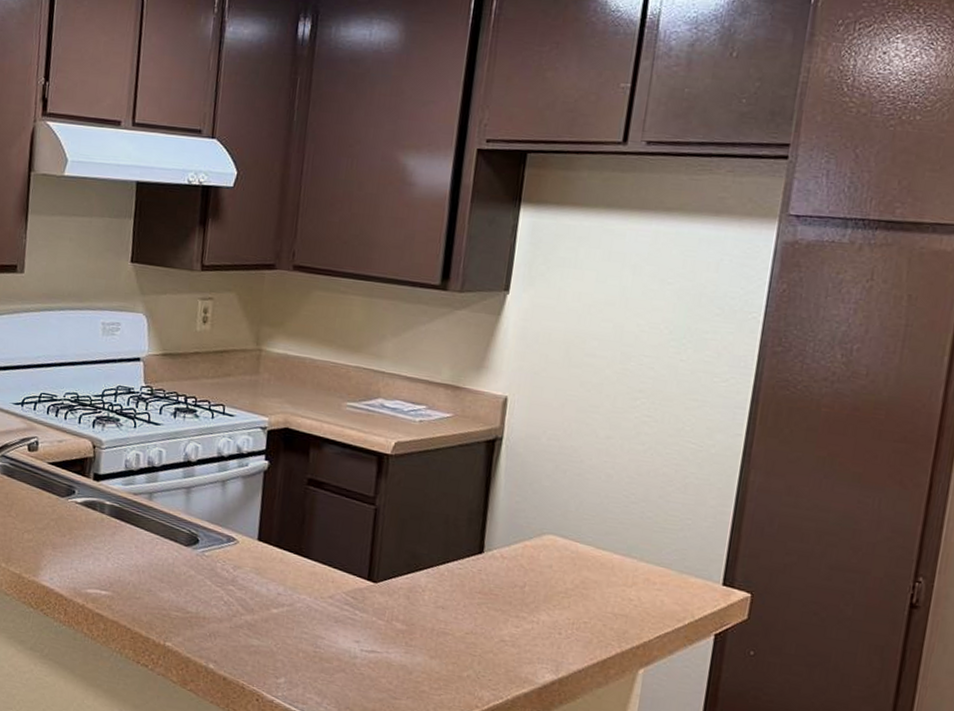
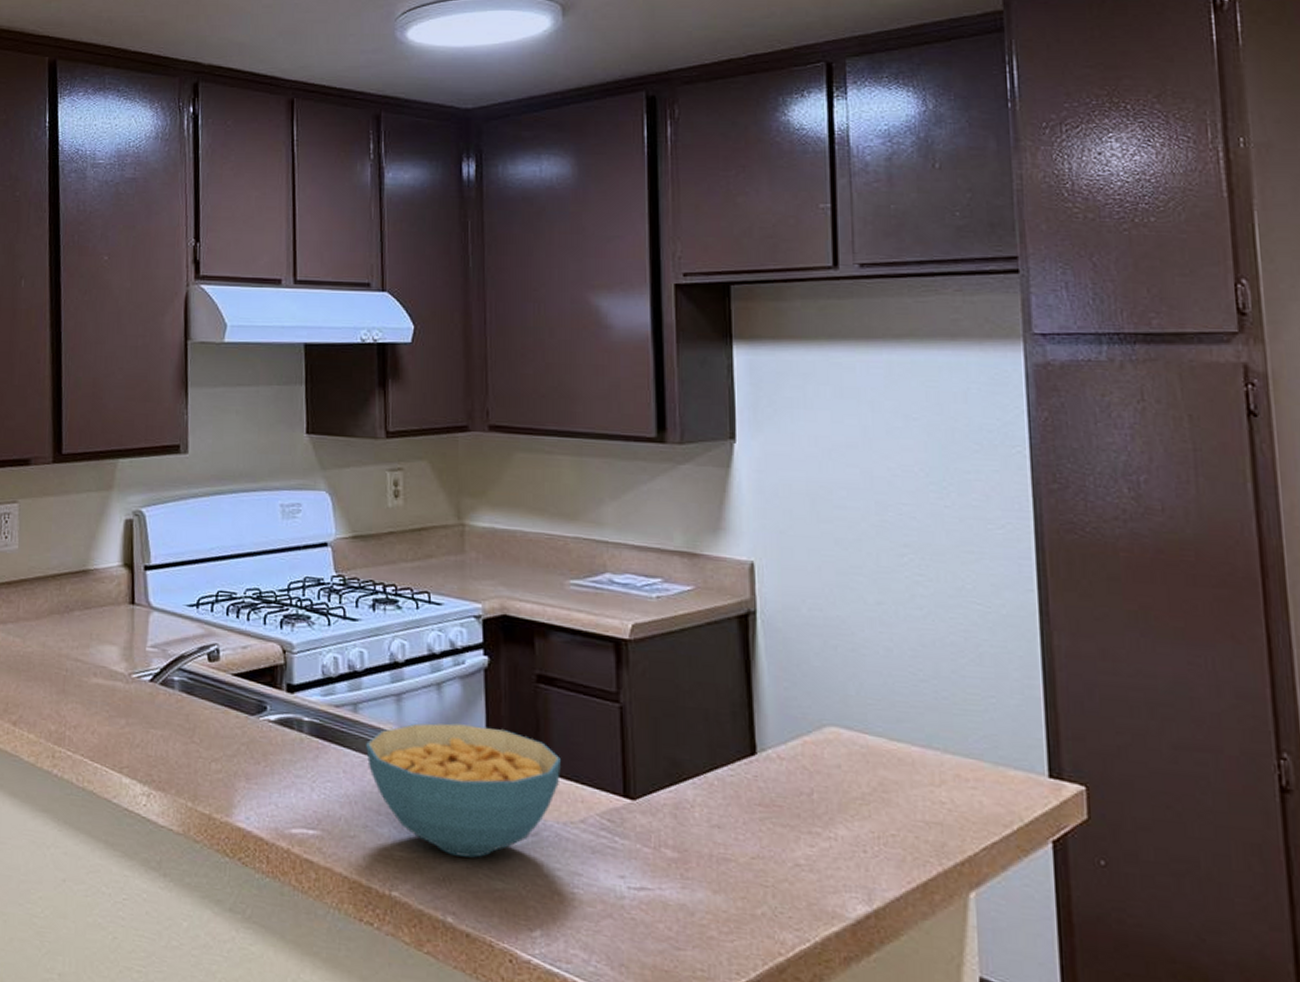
cereal bowl: none [156,511,319,620] -> present [366,723,561,858]

